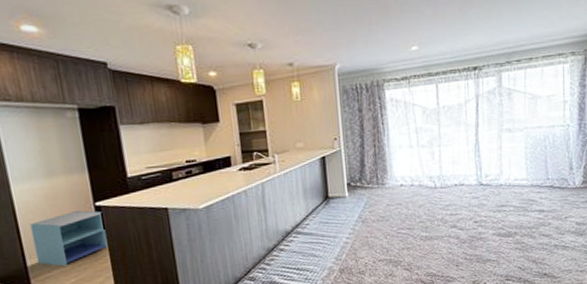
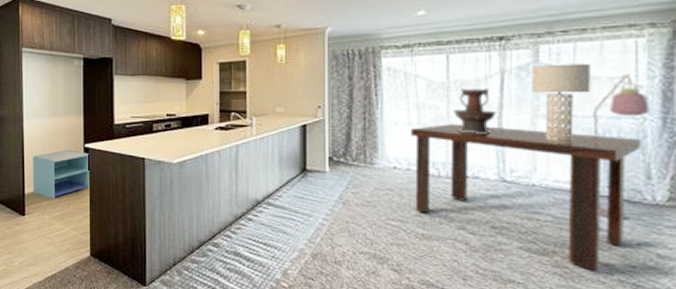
dining table: none [411,140,567,242] -> present [410,124,642,272]
decorative urn: none [443,110,475,150] -> present [454,87,498,134]
lamp: none [497,86,536,149] -> present [532,63,590,141]
floor lamp: none [537,91,572,202] -> present [592,73,650,220]

